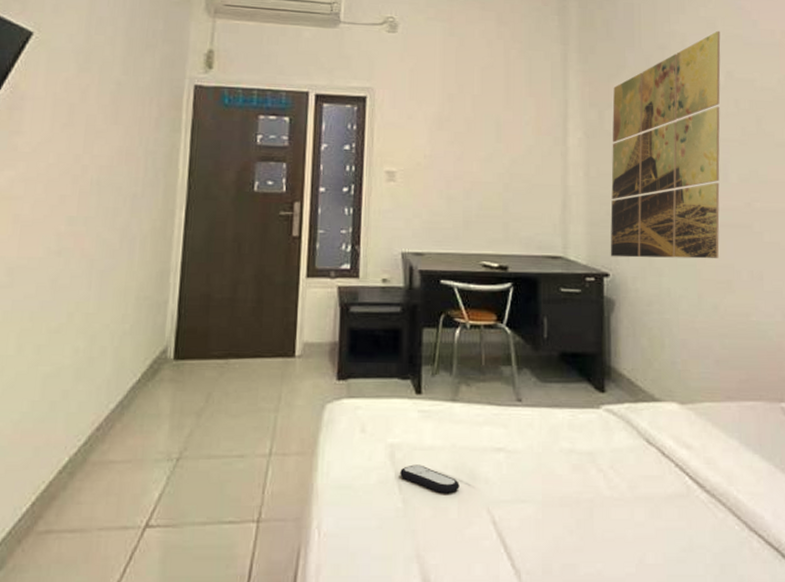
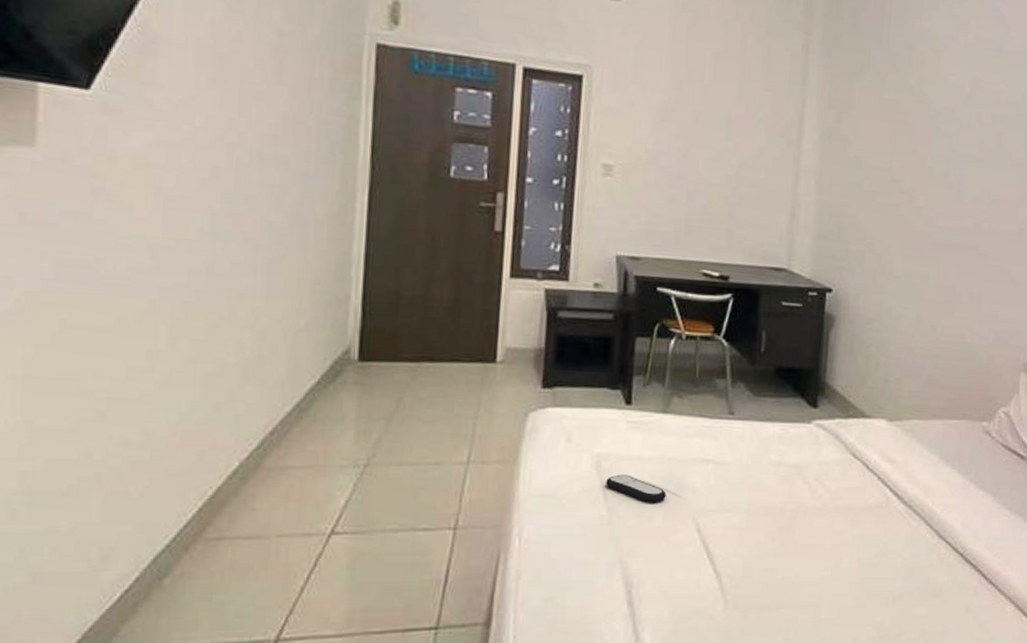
wall art: present [610,30,721,259] -> none [835,33,972,279]

